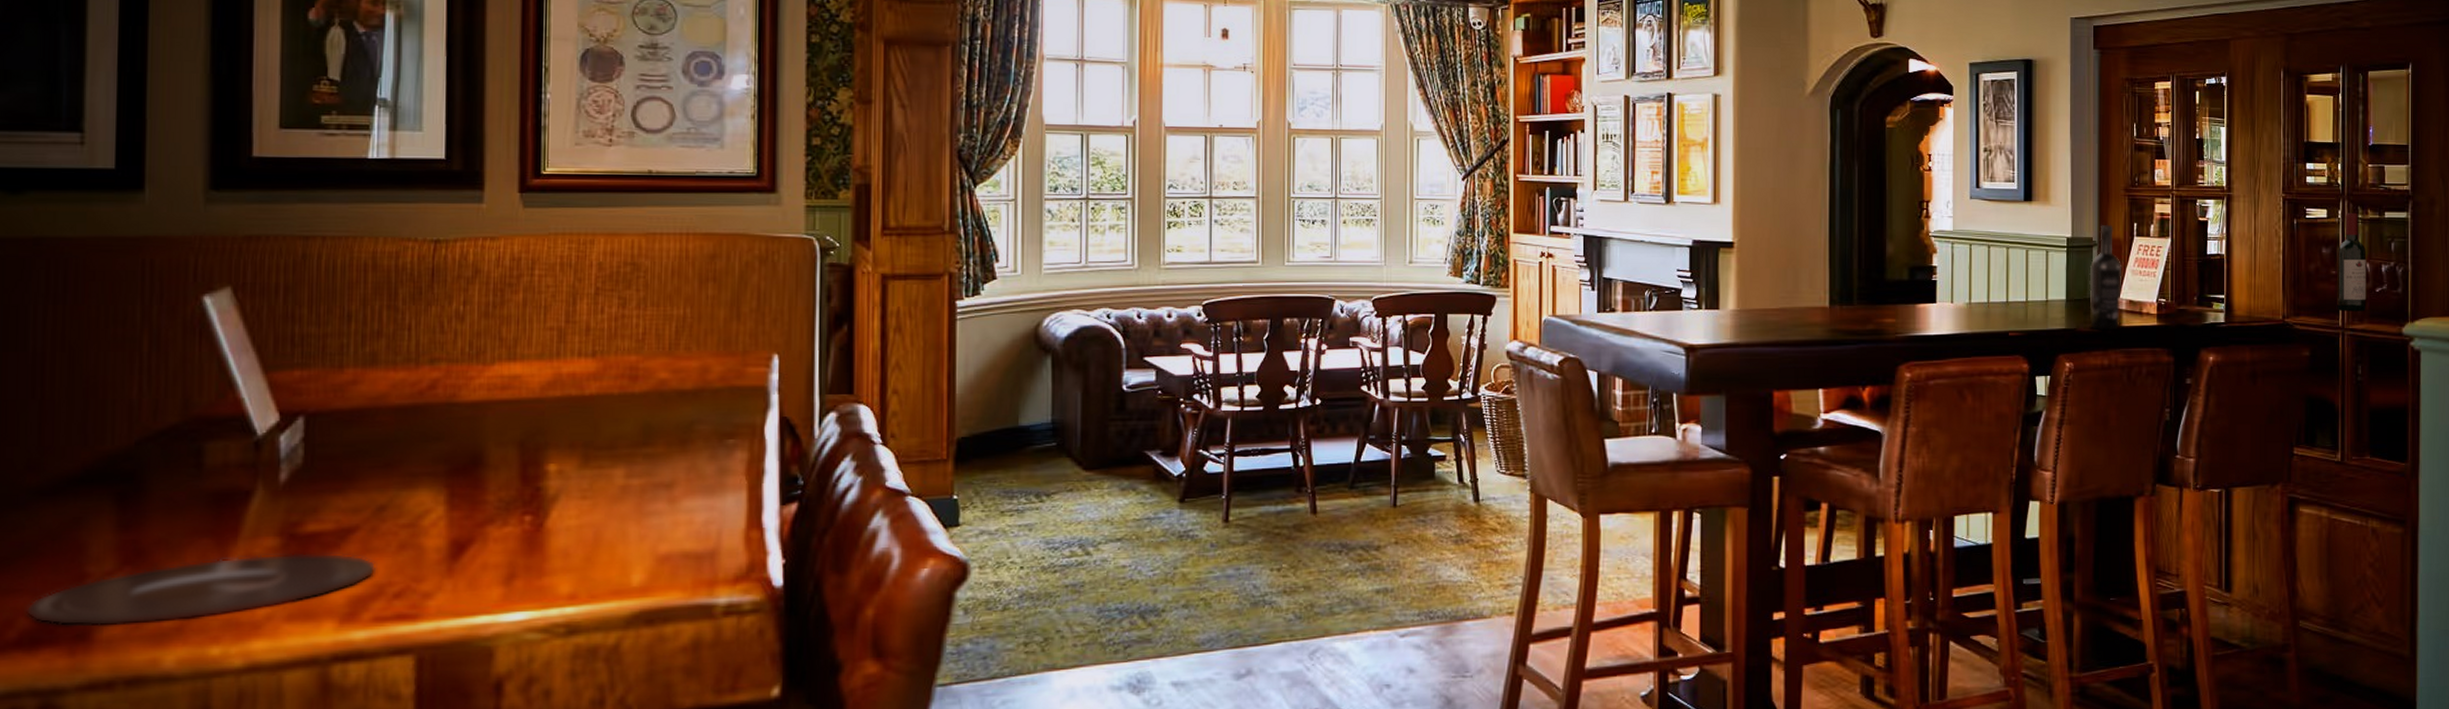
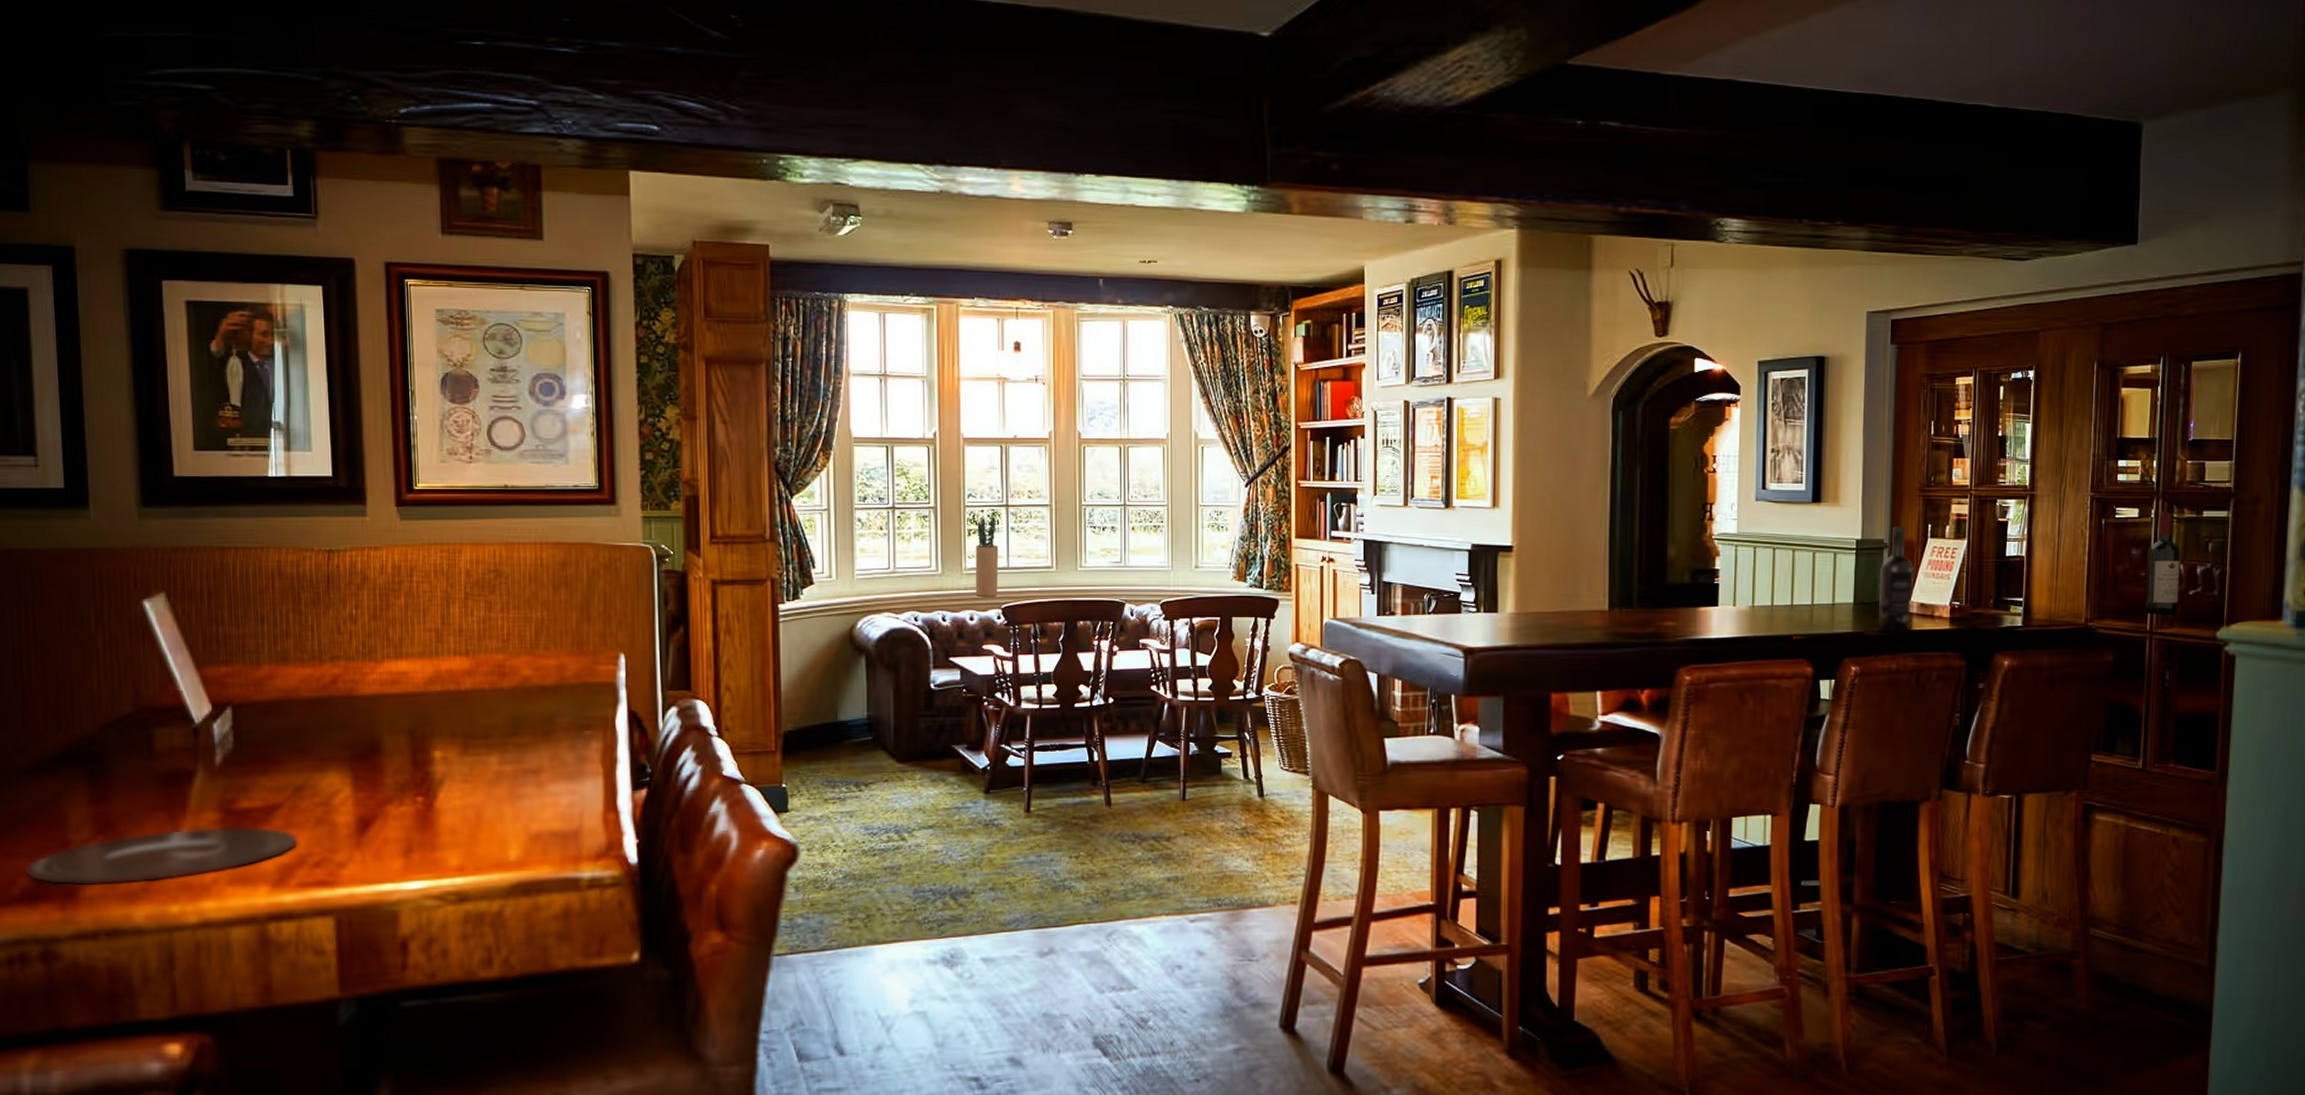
vase: none [1174,202,1201,294] -> present [975,511,999,598]

